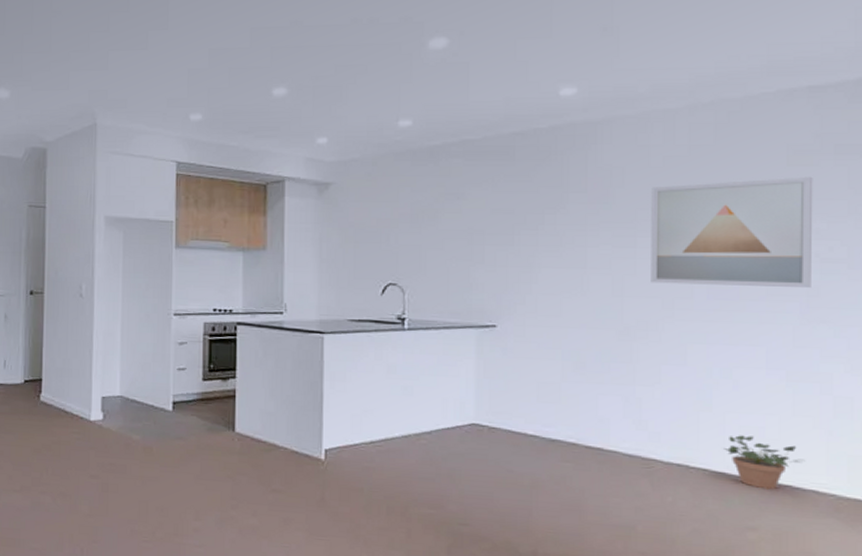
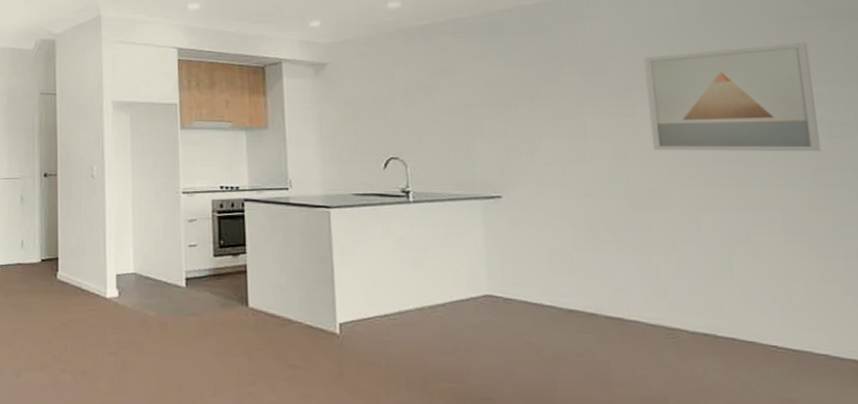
potted plant: present [724,435,804,490] -> none [751,302,838,359]

